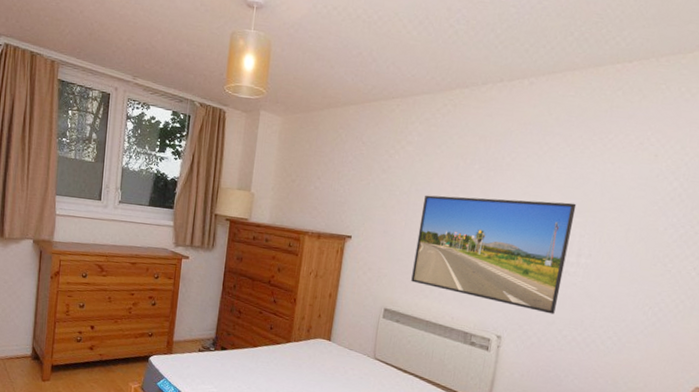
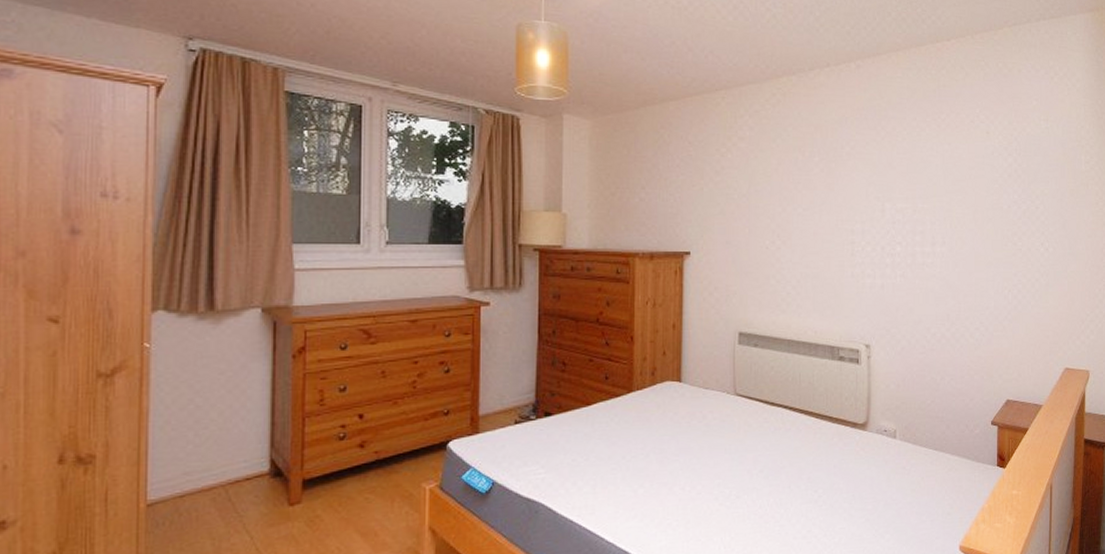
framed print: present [411,195,577,314] -> none [764,189,922,312]

